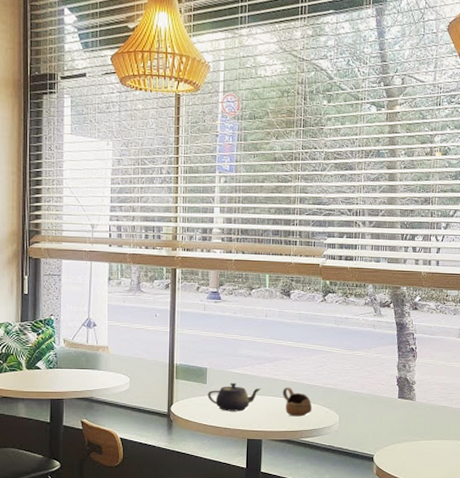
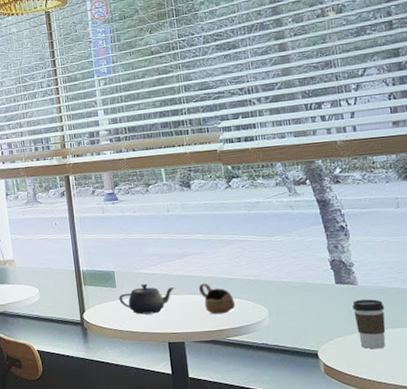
coffee cup: none [408,414,433,457] -> present [352,299,386,349]

